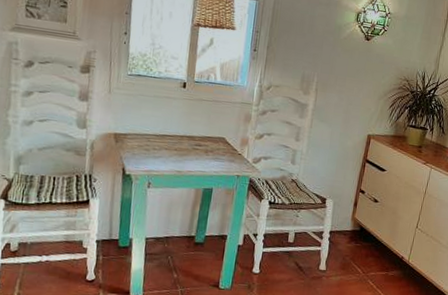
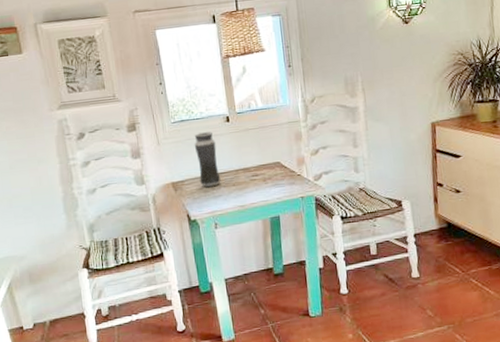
vase: none [143,91,168,147] -> present [194,132,221,188]

